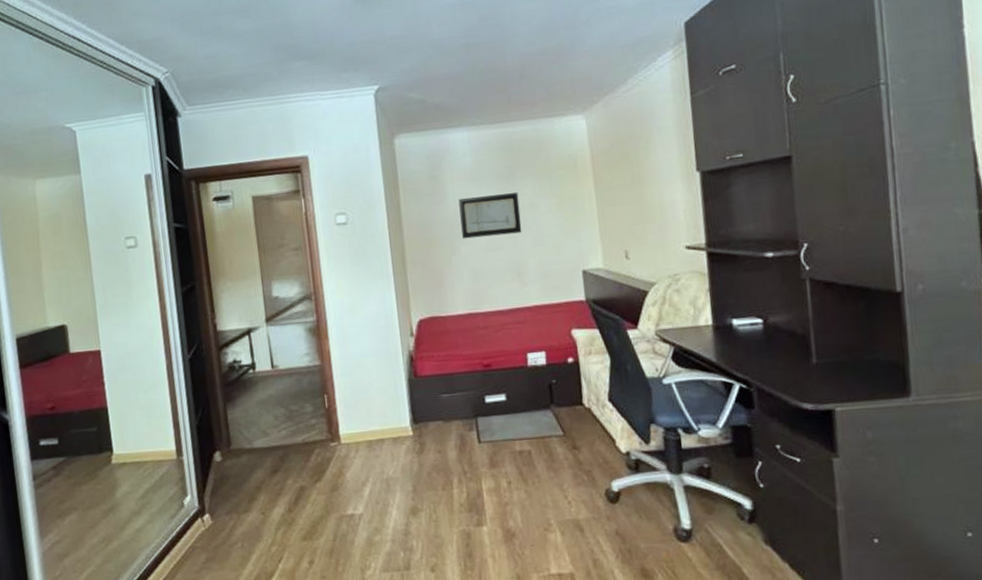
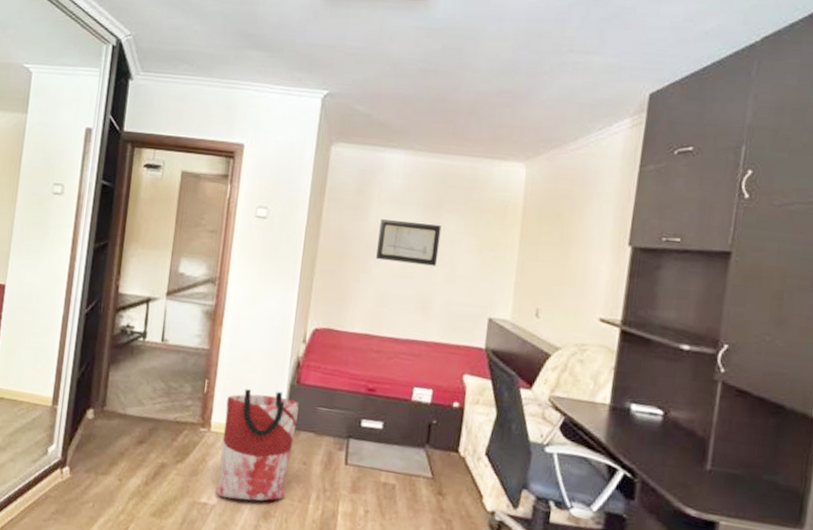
bag: none [350,388,429,504] -> present [215,389,299,501]

